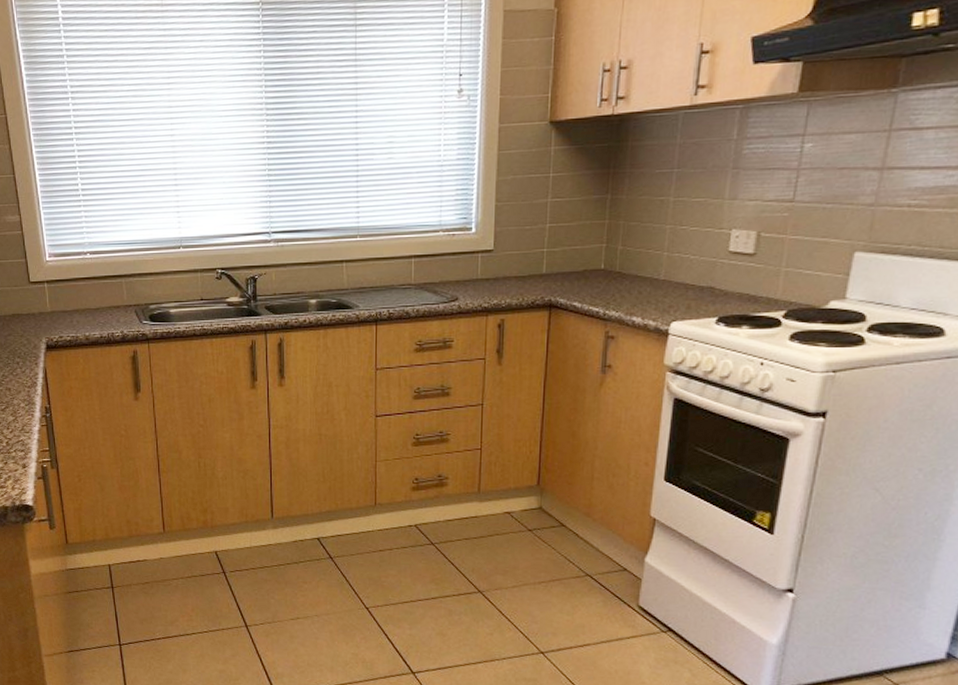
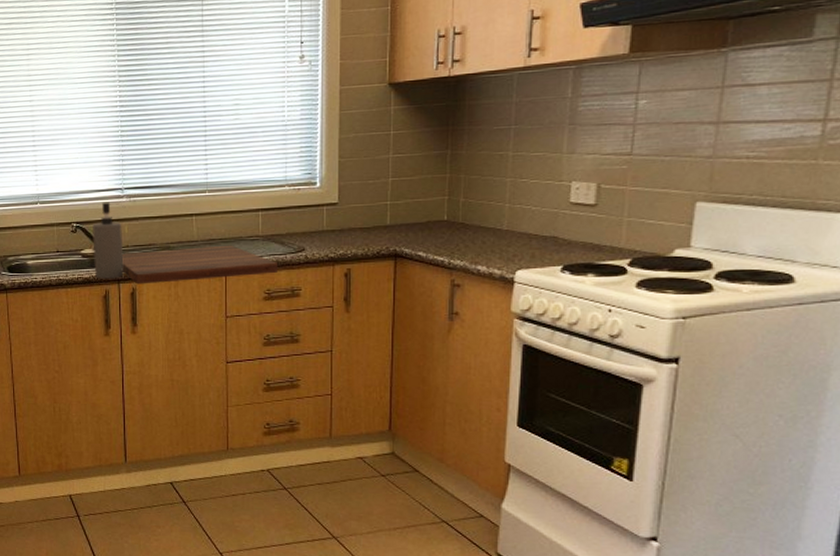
soap dispenser: none [238,246,273,329] -> present [92,202,126,279]
cutting board: none [270,293,429,335] -> present [122,245,277,285]

